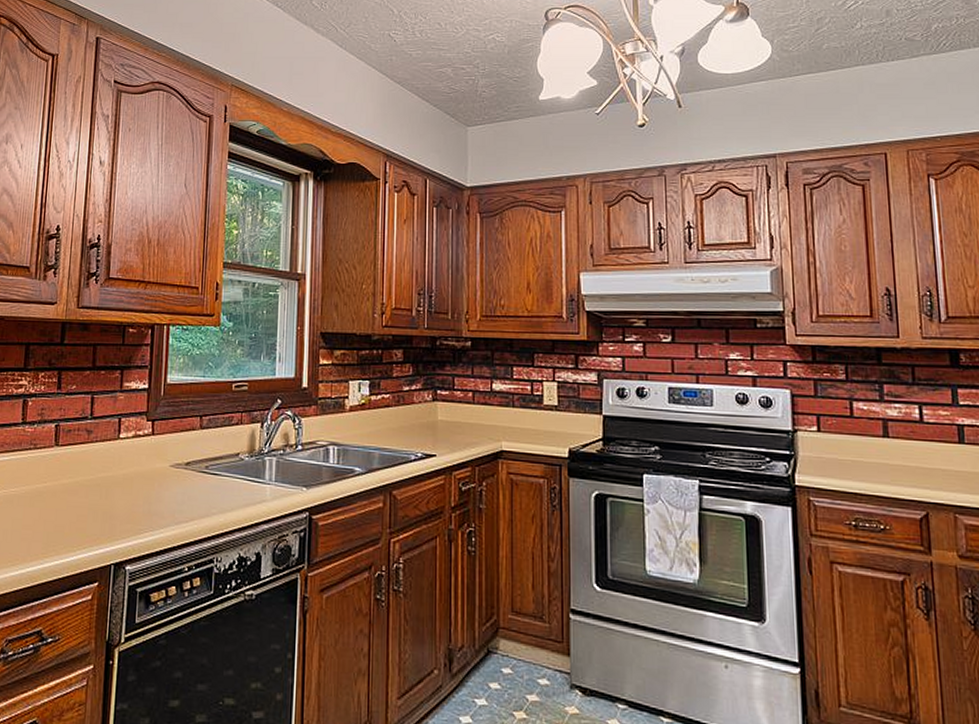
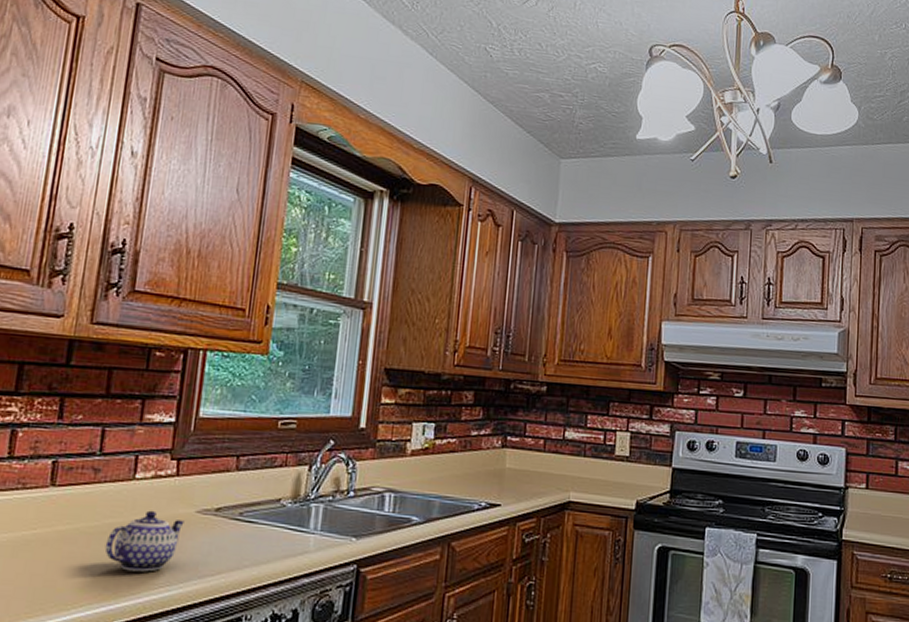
teapot: none [99,465,161,519] -> present [105,510,185,572]

